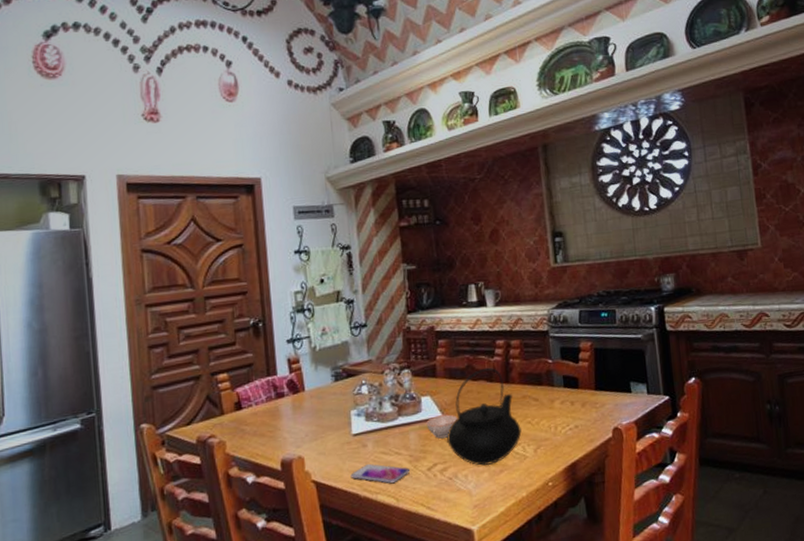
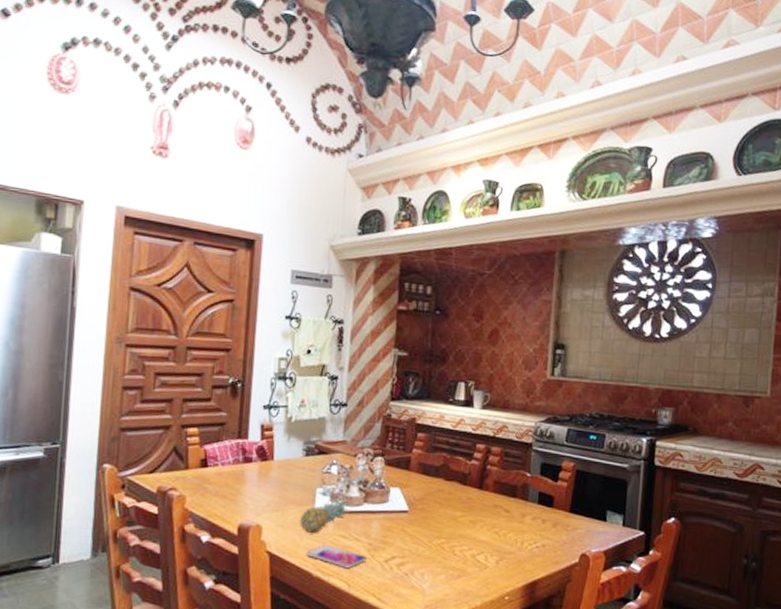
fruit: none [339,415,386,455] -> present [300,497,350,533]
teacup: present [426,414,458,439] -> none [391,509,425,533]
teapot: present [447,367,522,466] -> none [409,469,487,568]

